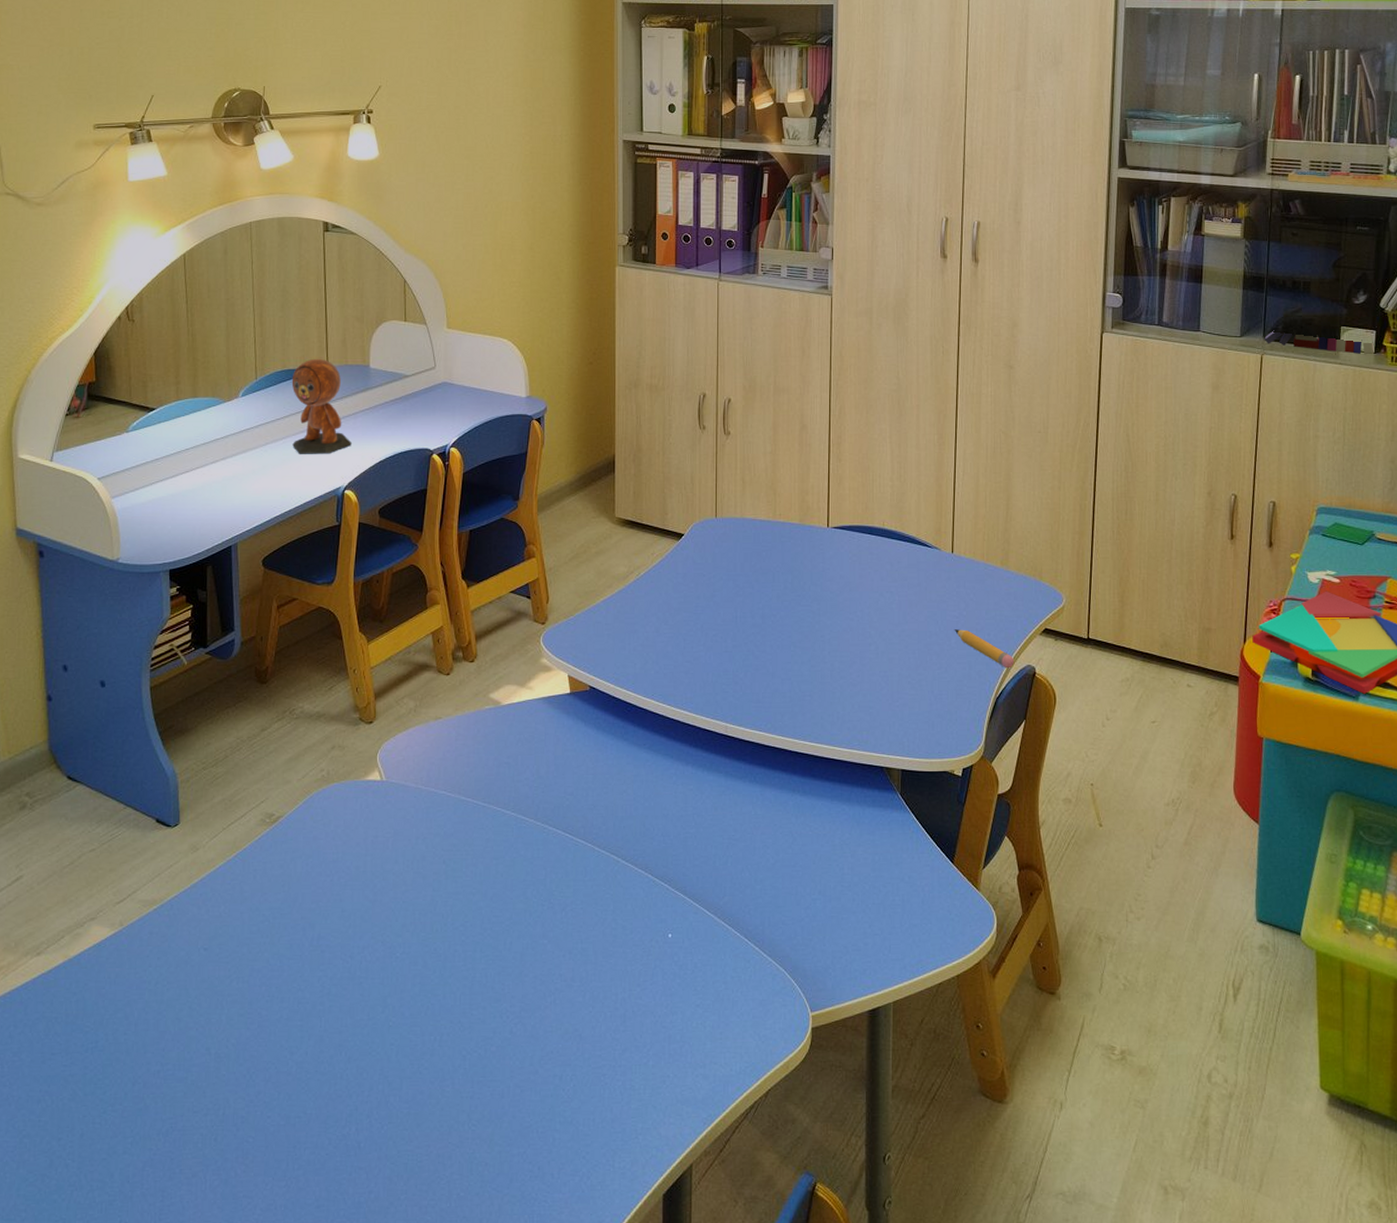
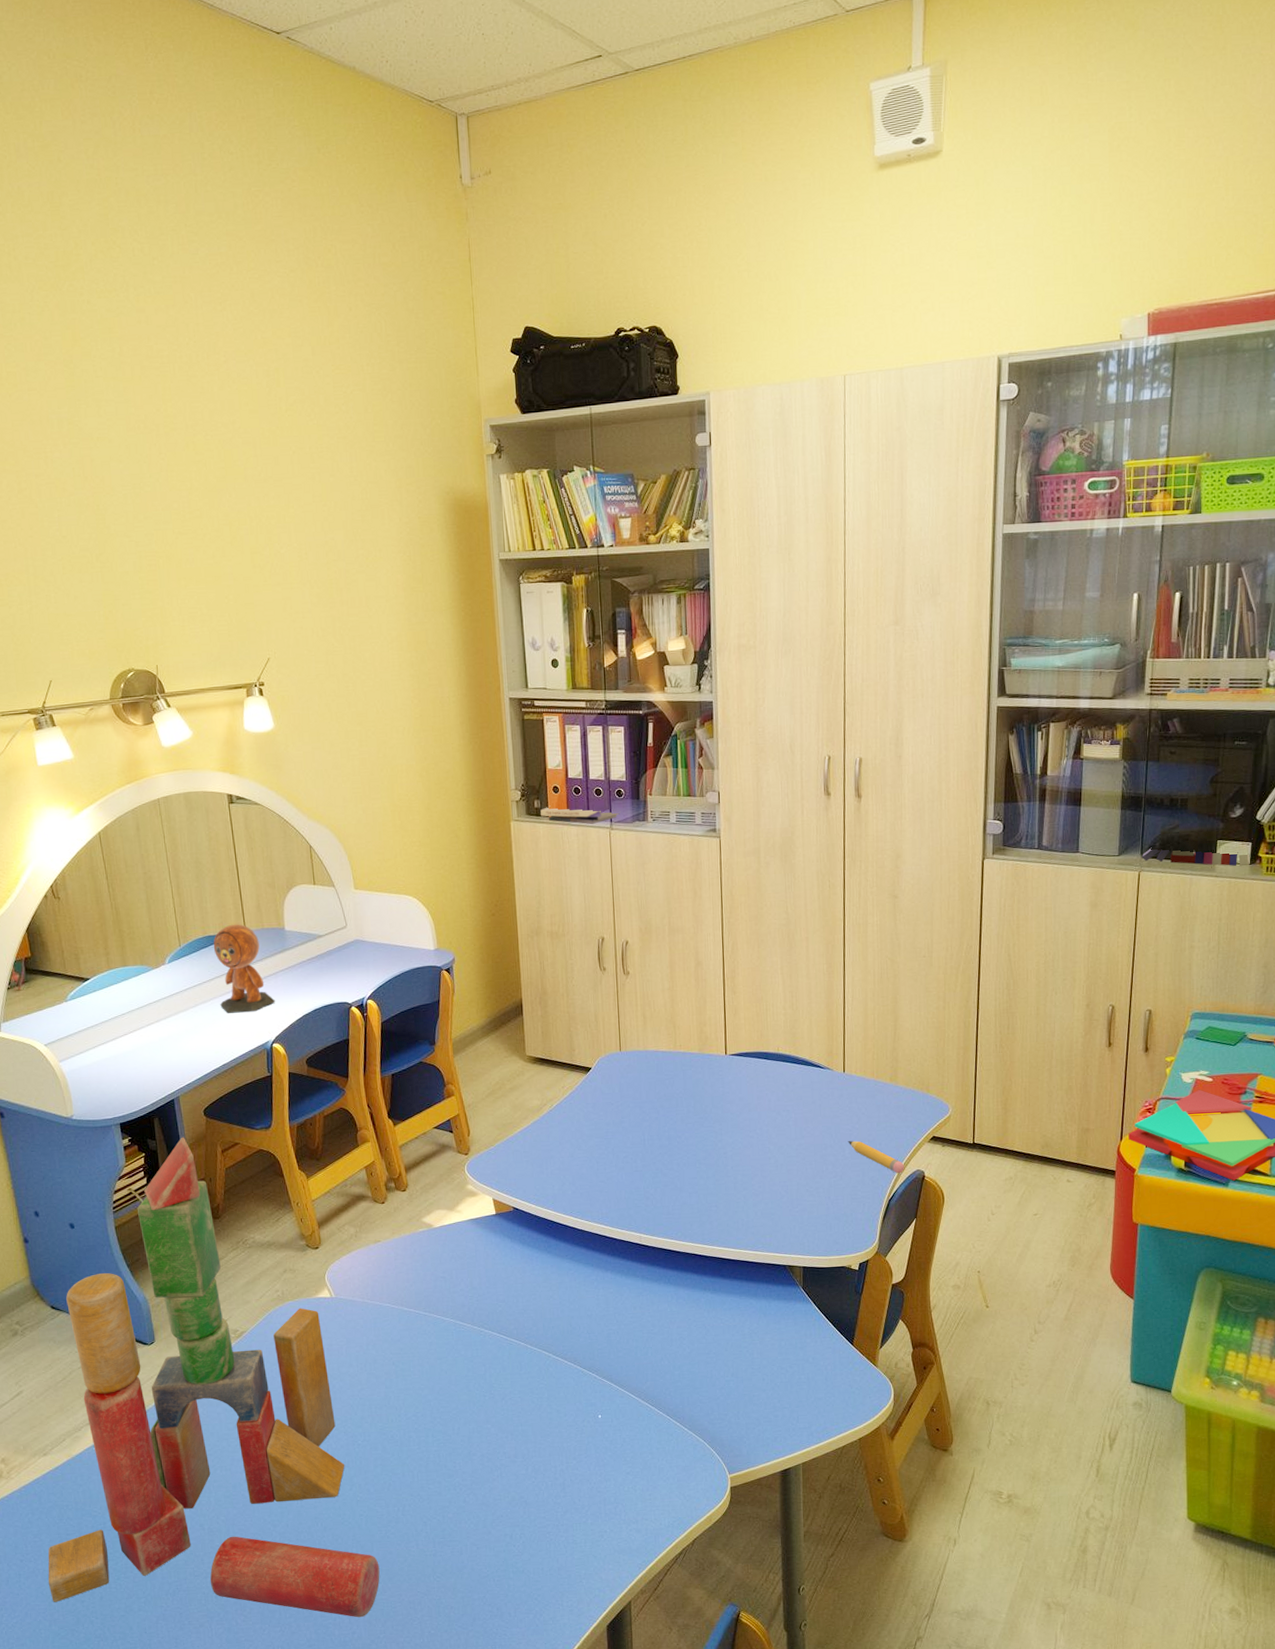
building blocks: none [22,588,407,1173] -> present [48,1137,380,1618]
books: none [648,252,729,274] -> present [540,805,620,825]

